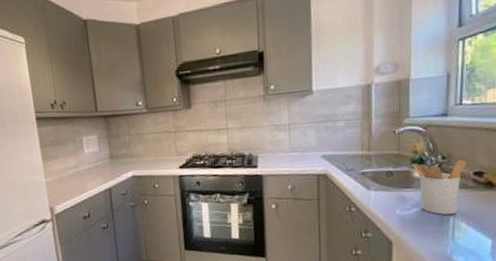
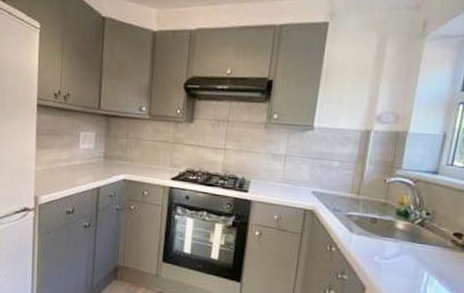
utensil holder: present [411,160,467,215] -> none [396,214,449,271]

